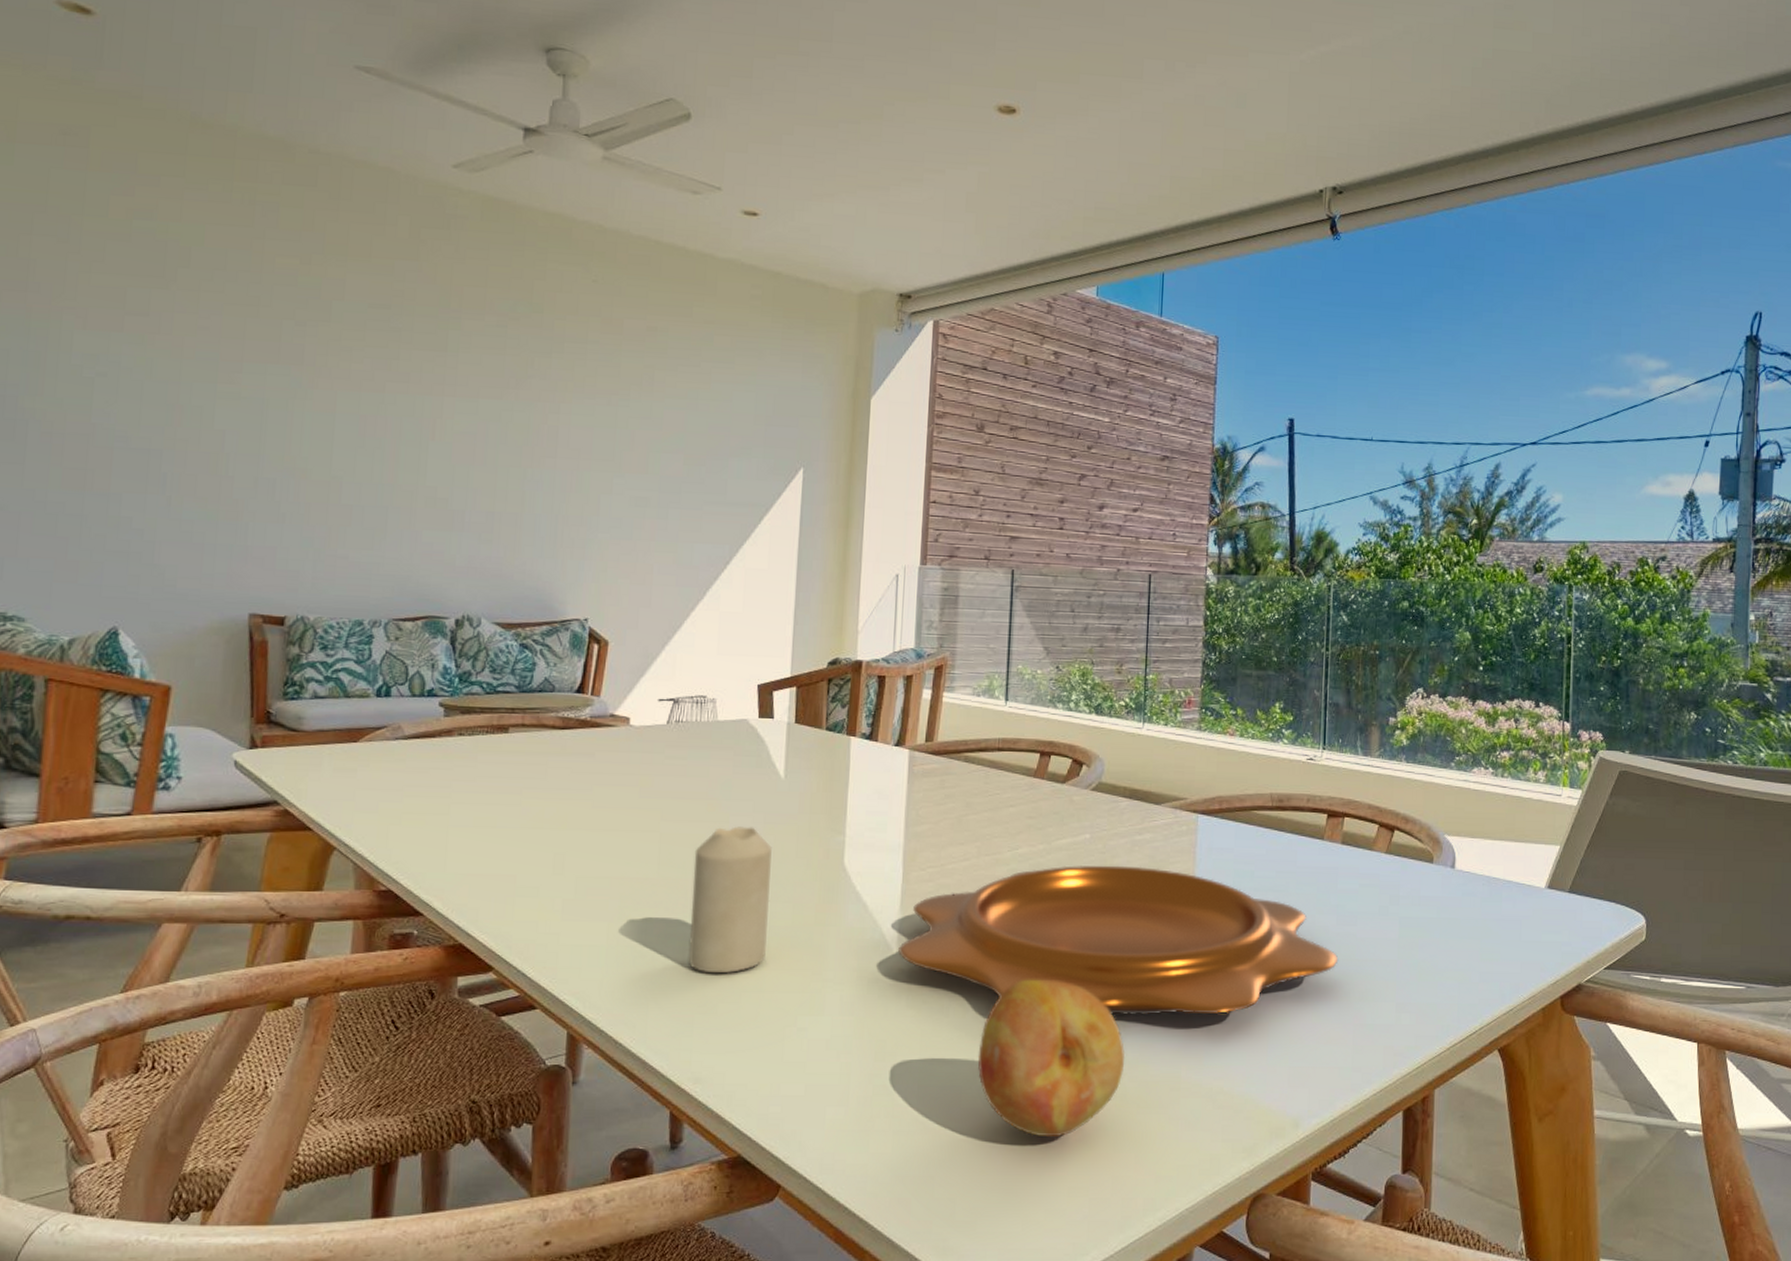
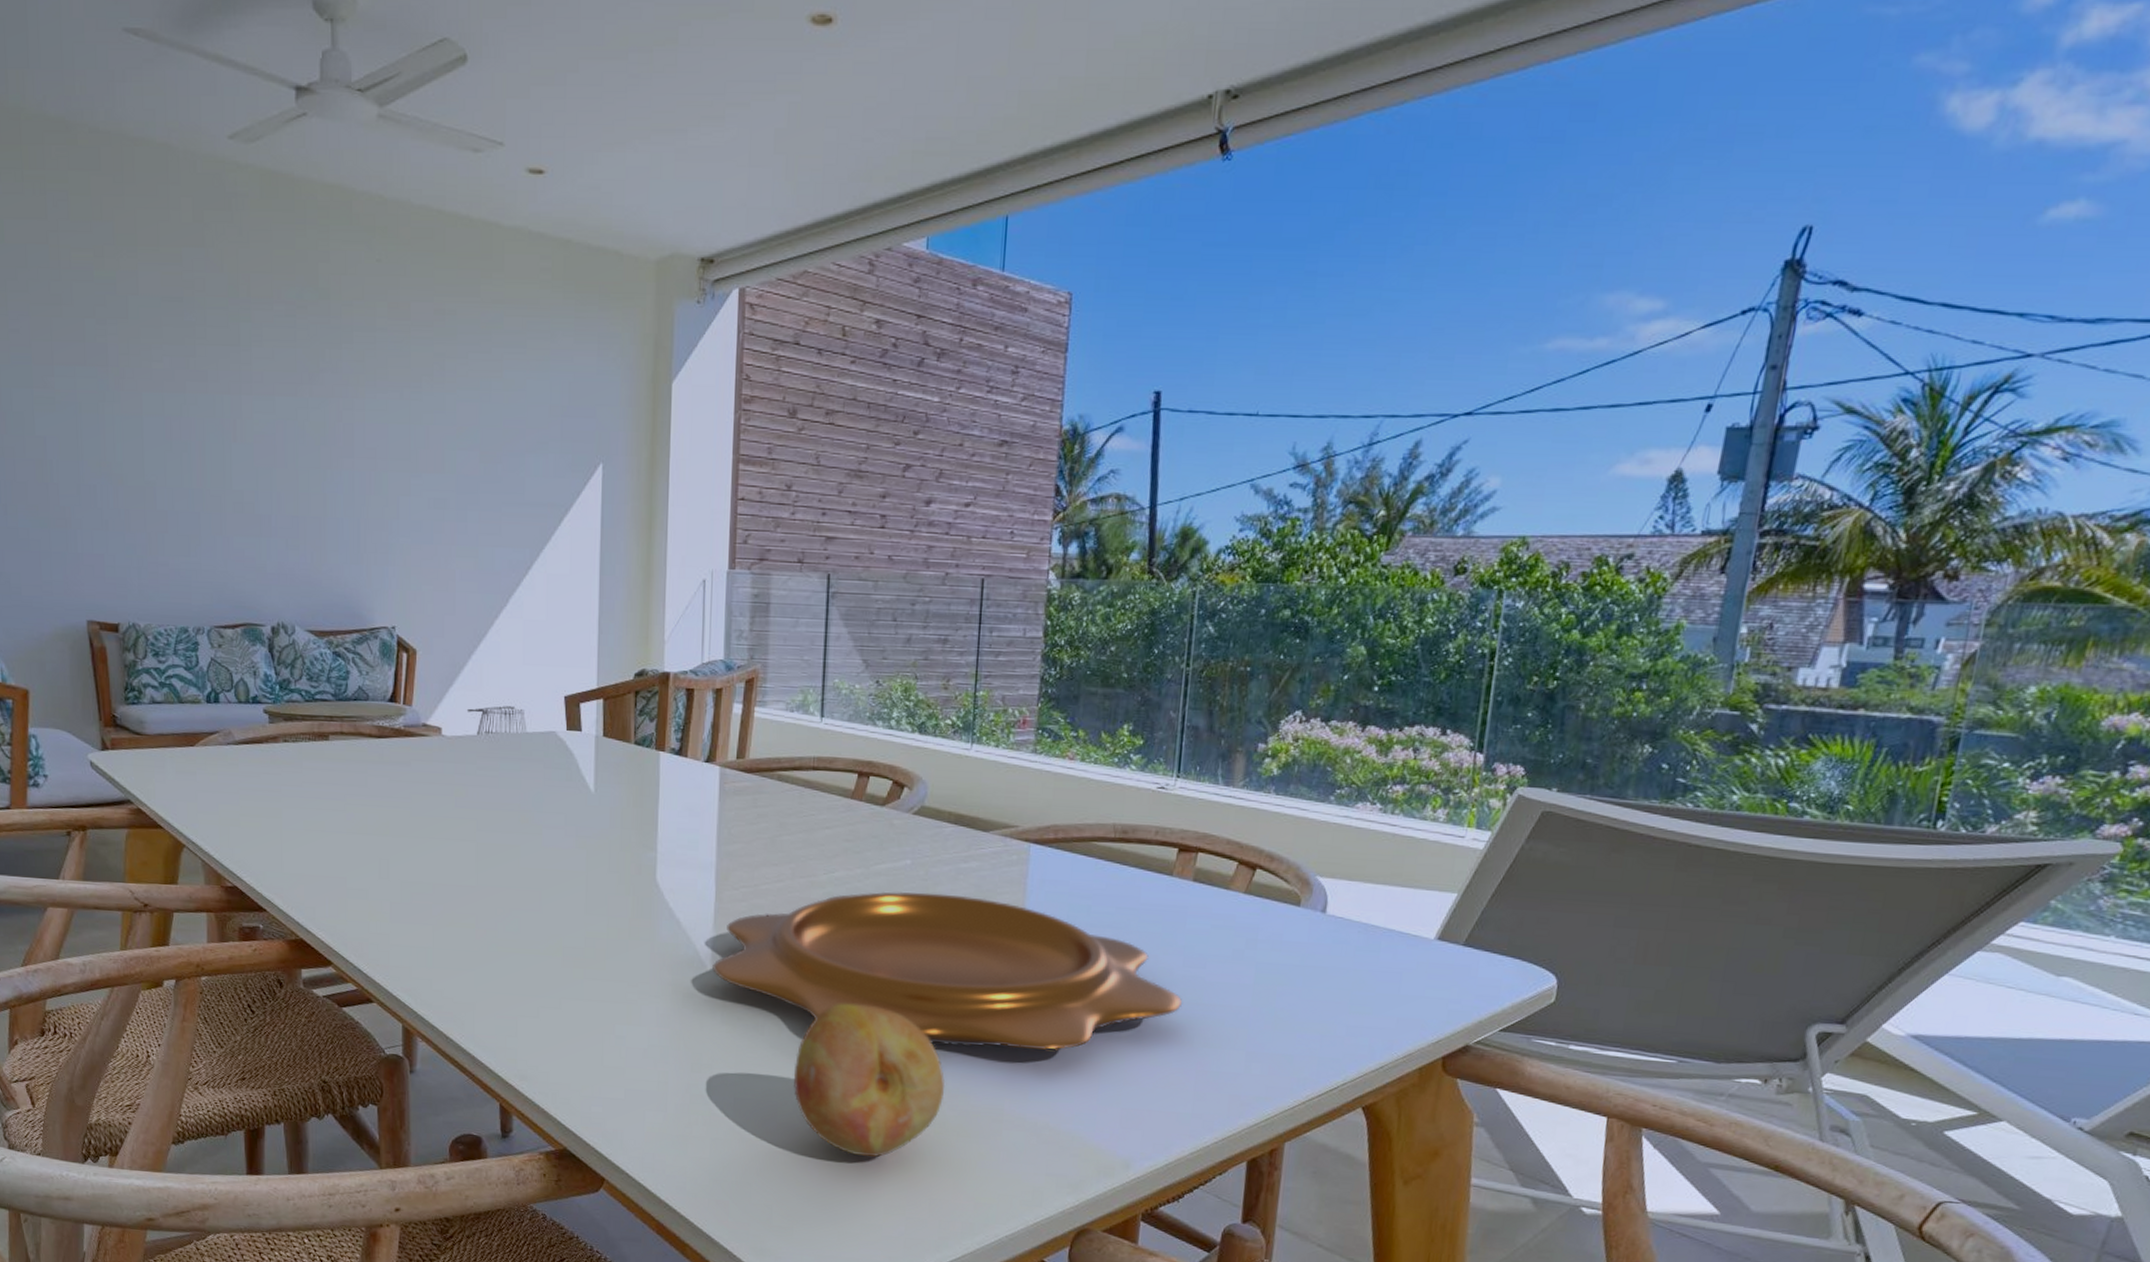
candle: present [688,826,772,974] -> none [509,839,585,981]

